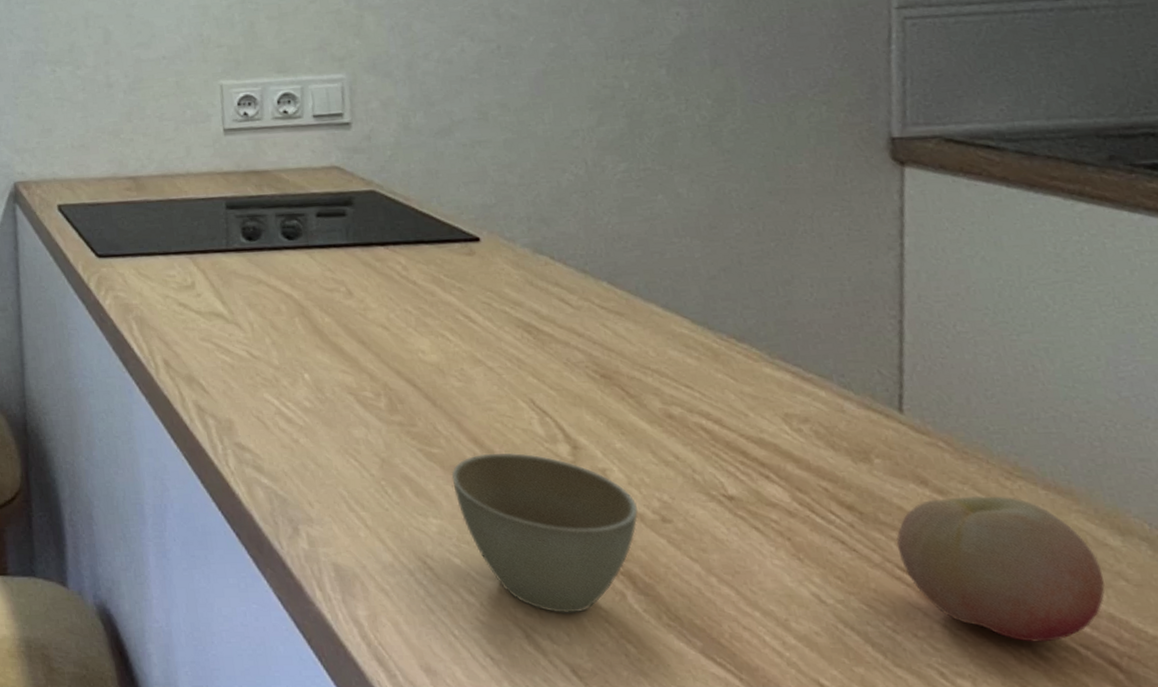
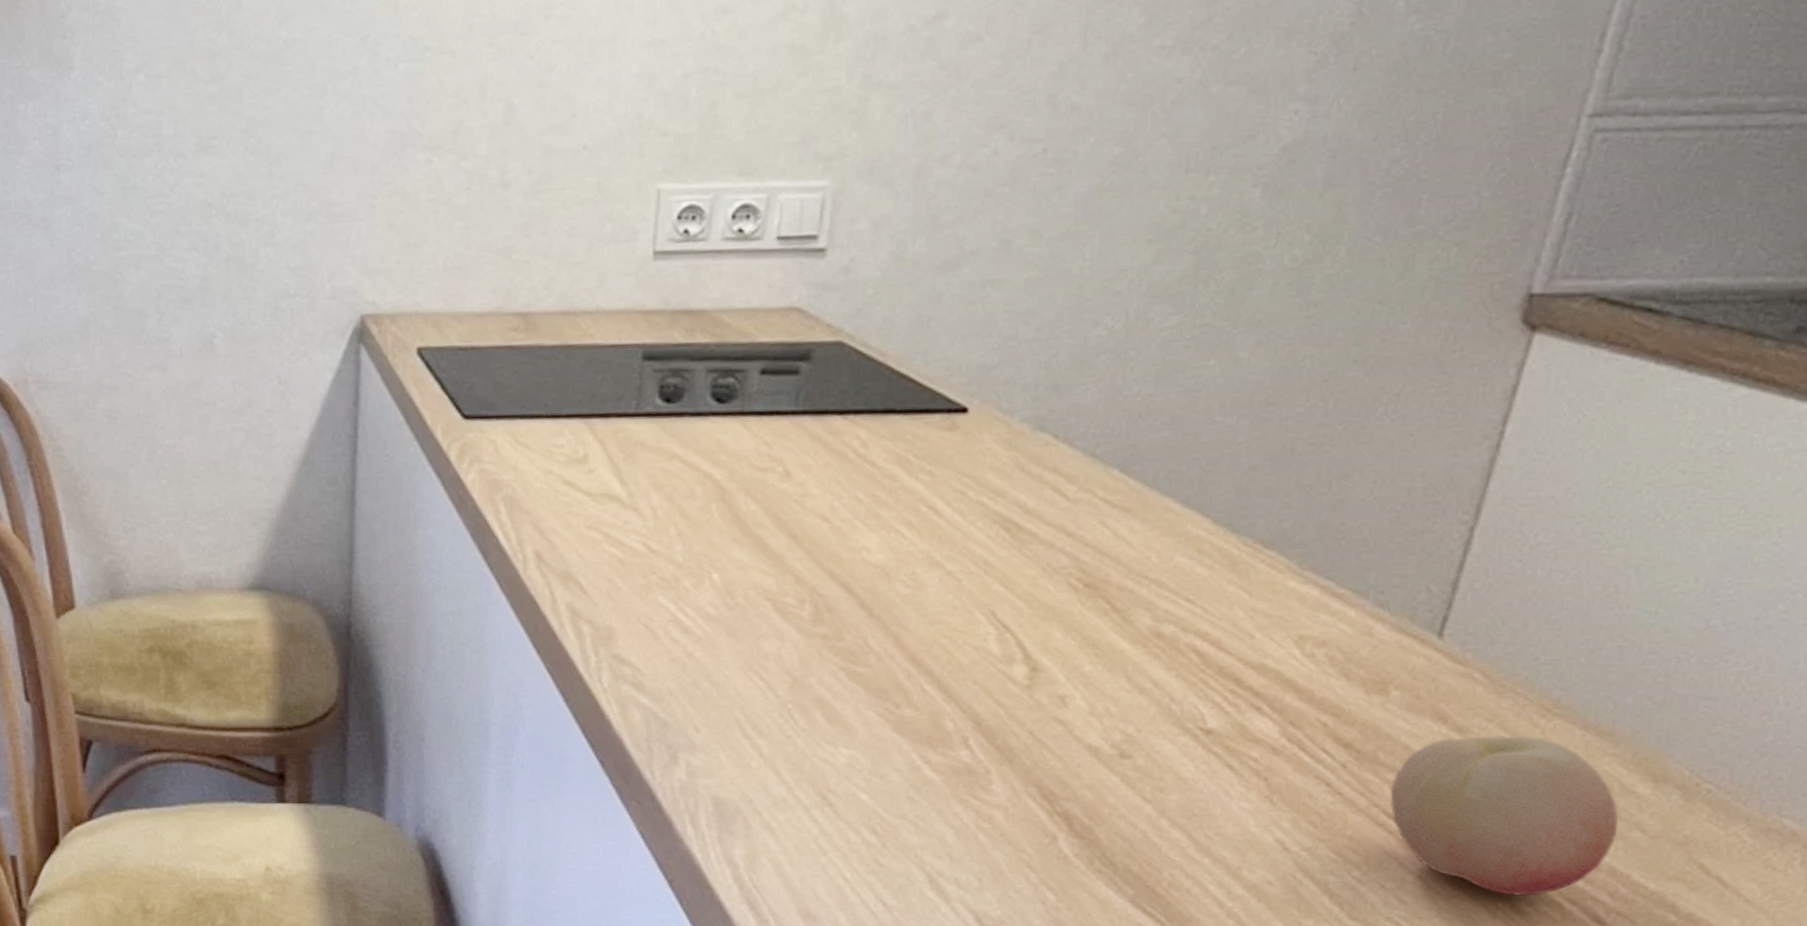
cup: present [451,452,639,613] -> none [875,673,1095,857]

